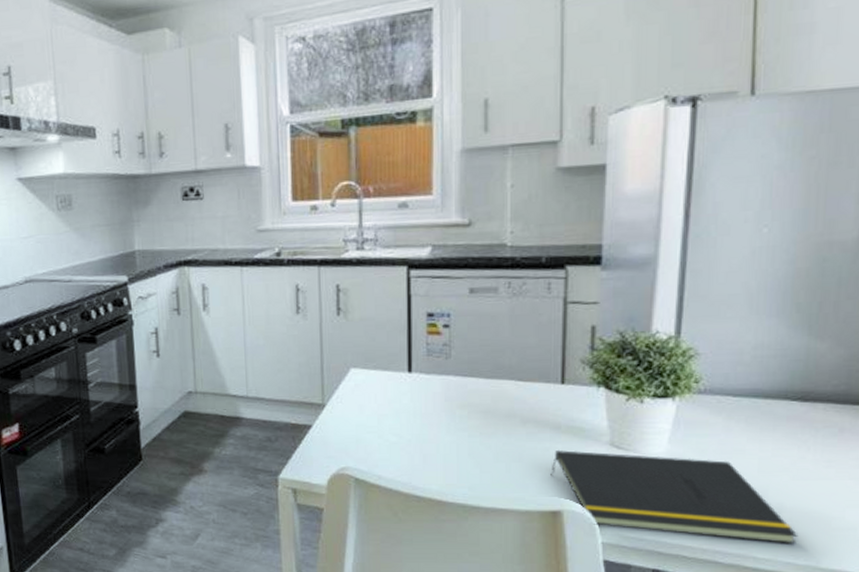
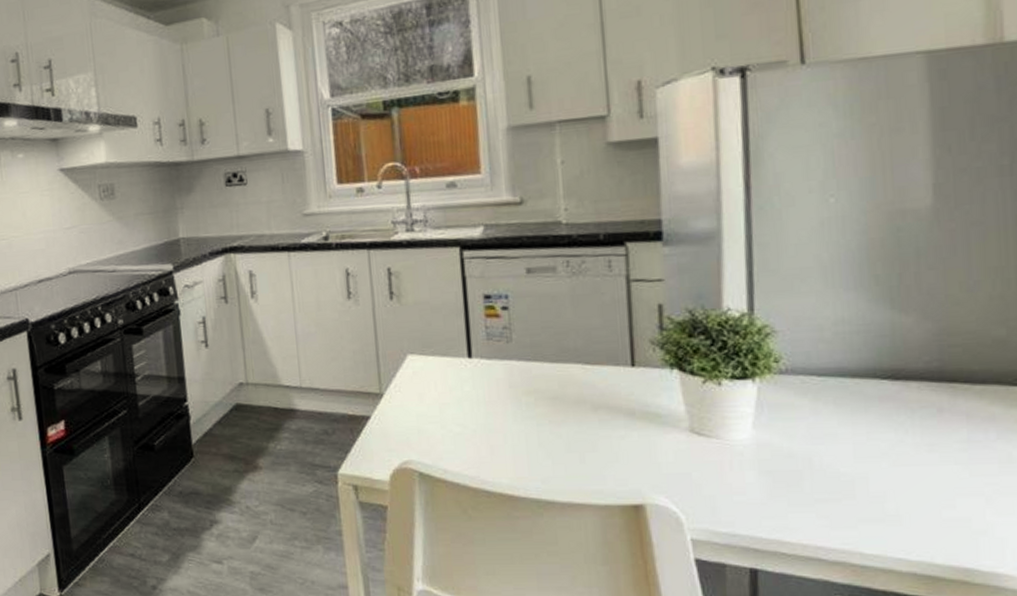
notepad: present [550,449,799,545] -> none [628,437,907,538]

